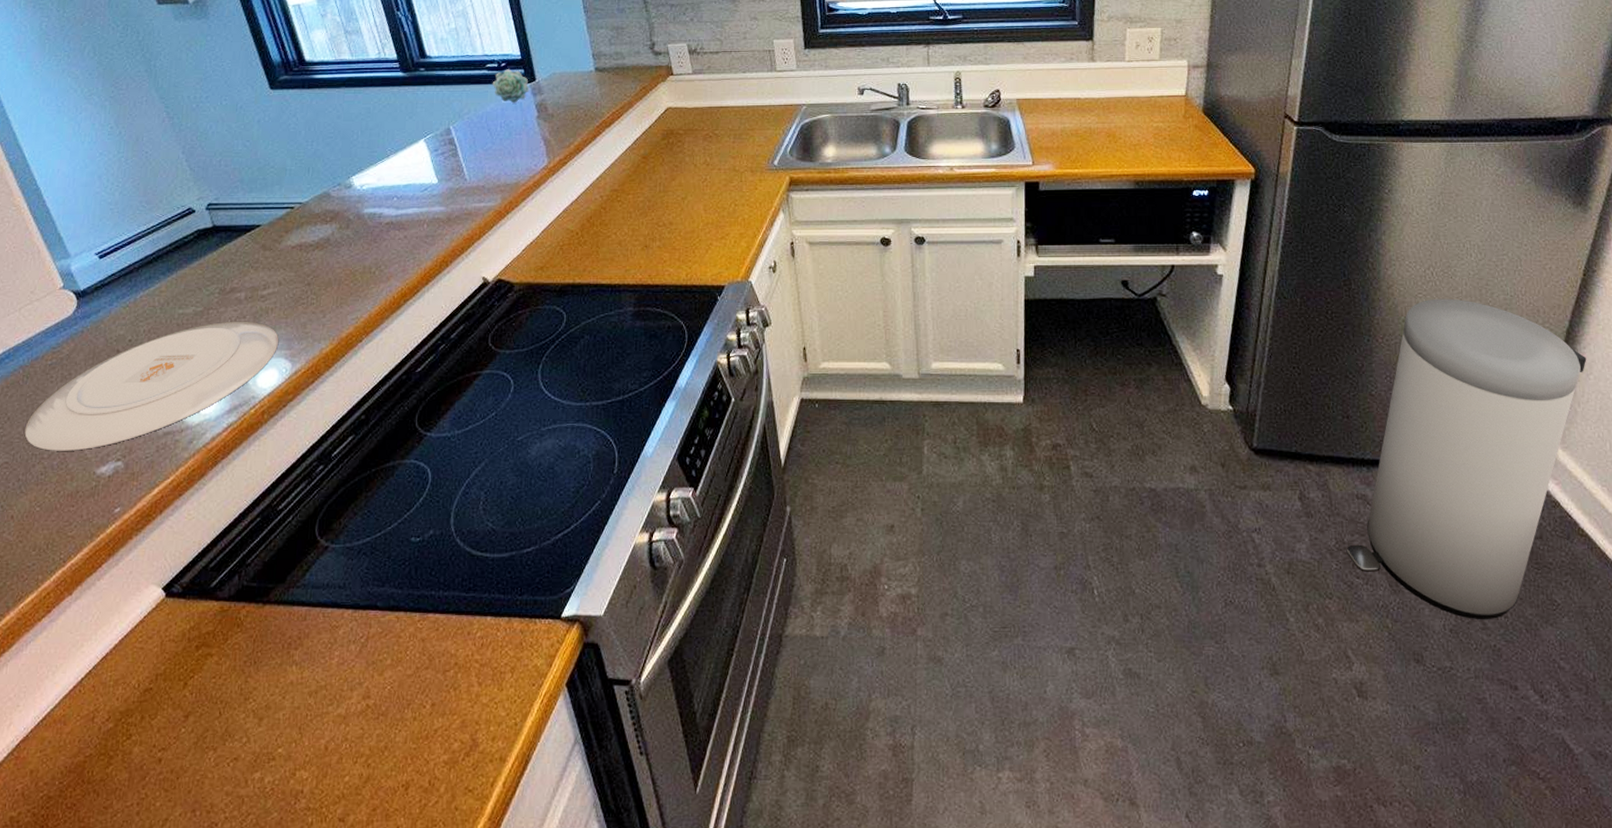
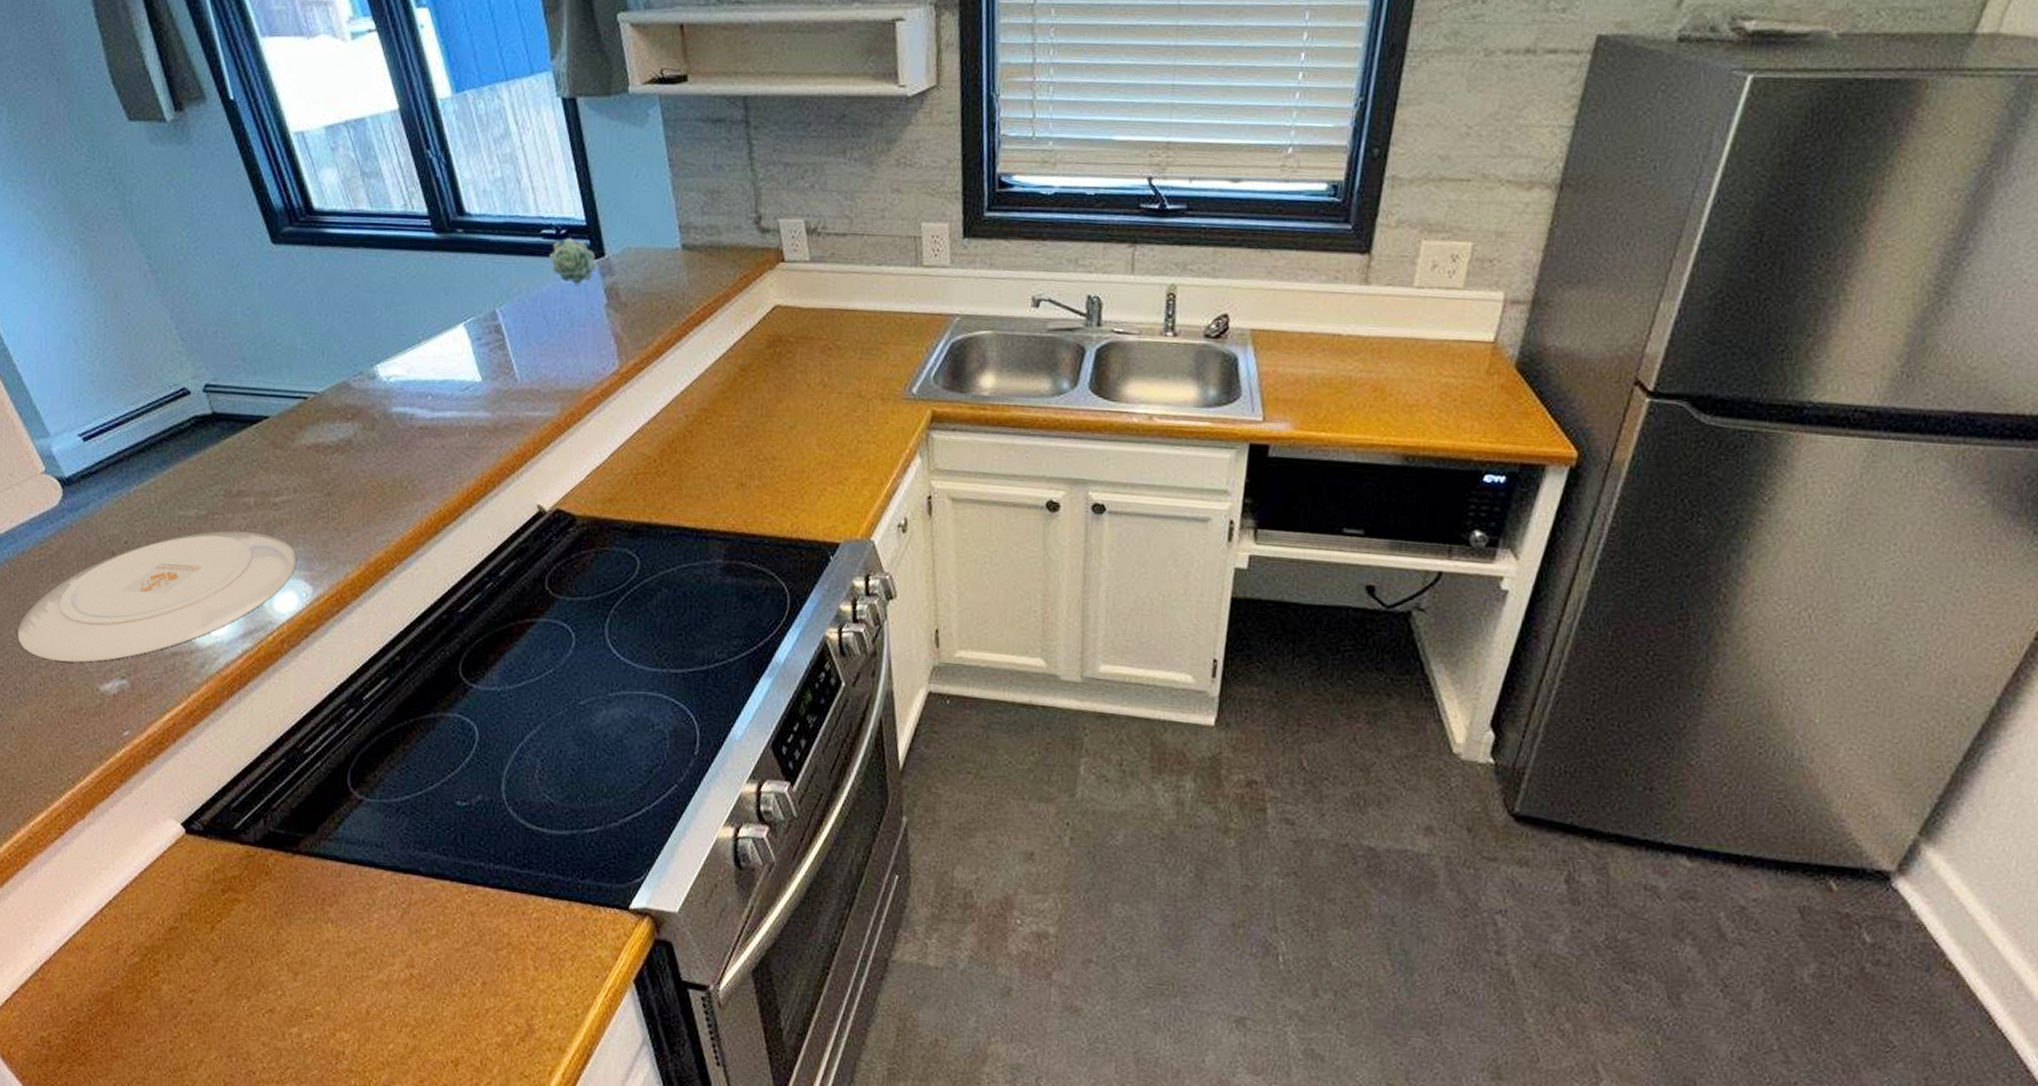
pedal bin: present [1346,298,1587,619] -> none [1617,650,2011,1053]

